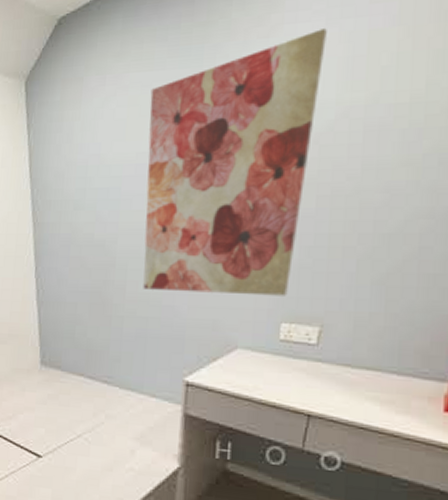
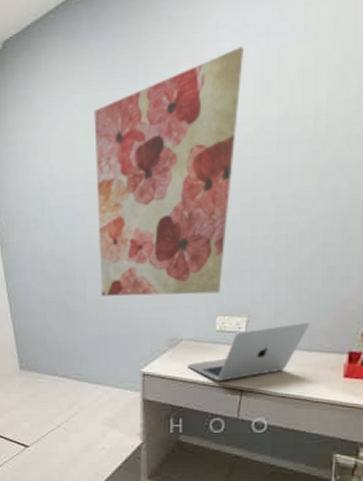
laptop: none [242,338,400,402] -> present [188,321,310,381]

